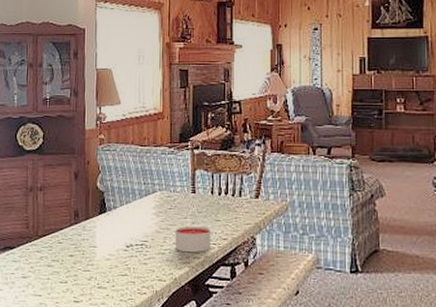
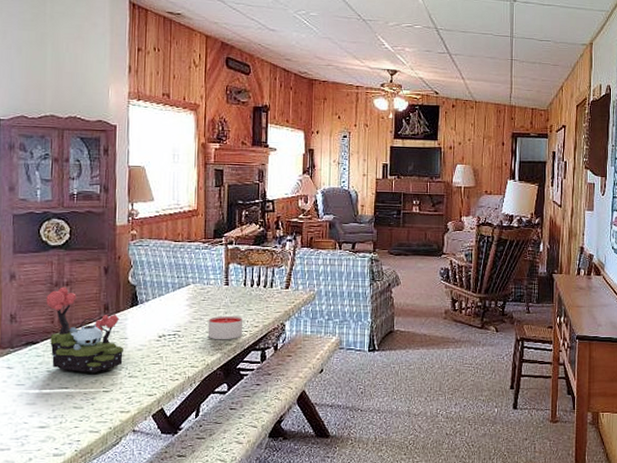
plant: none [22,192,93,282] -> present [46,287,123,374]

